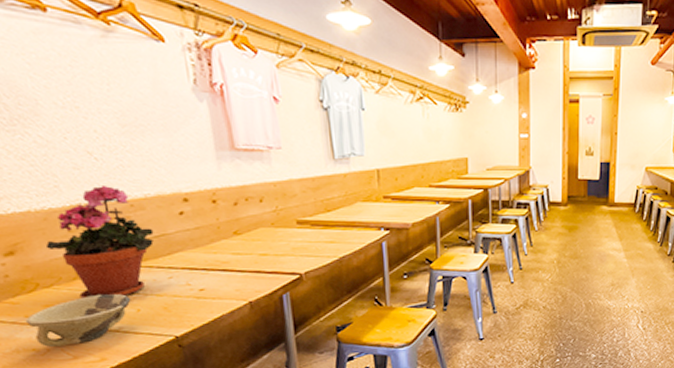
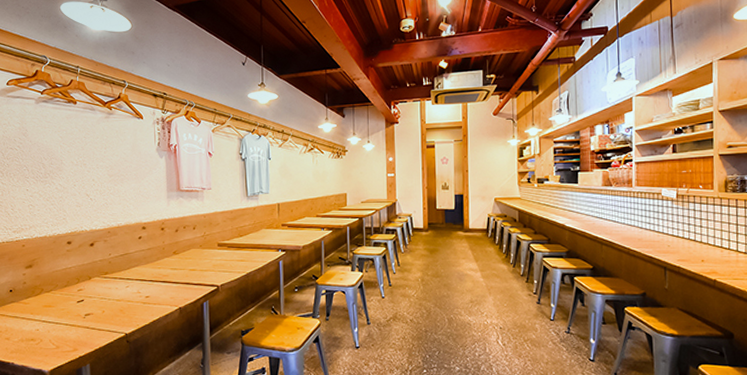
bowl: present [25,294,131,348] -> none [30,299,100,339]
potted plant: present [45,184,154,299] -> none [51,217,121,301]

